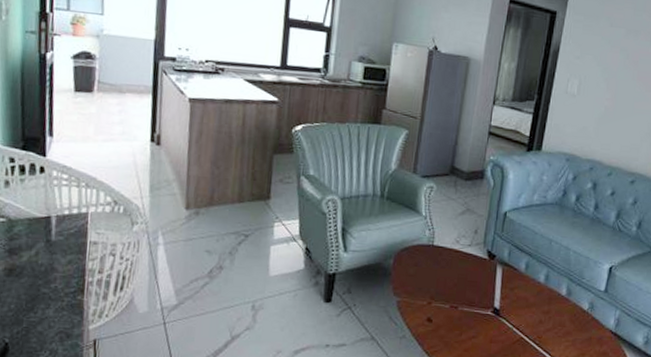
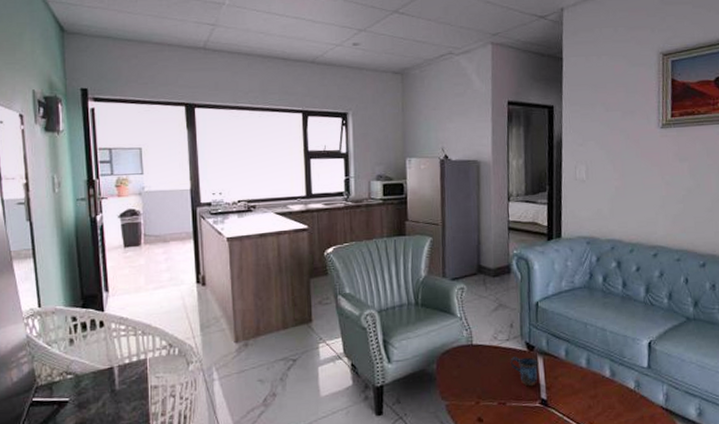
mug: none [468,263,498,295] -> present [510,356,539,387]

